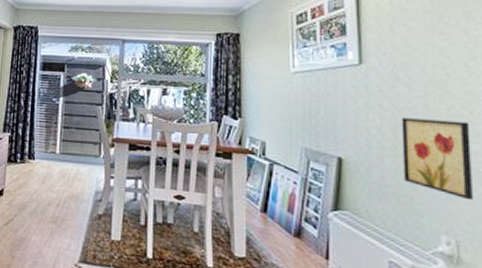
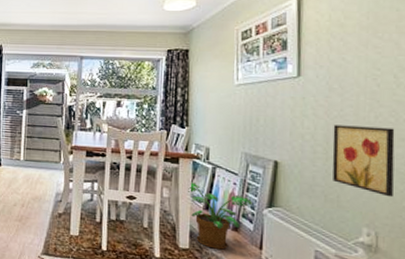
potted plant: none [243,180,317,259] -> present [188,182,254,250]

